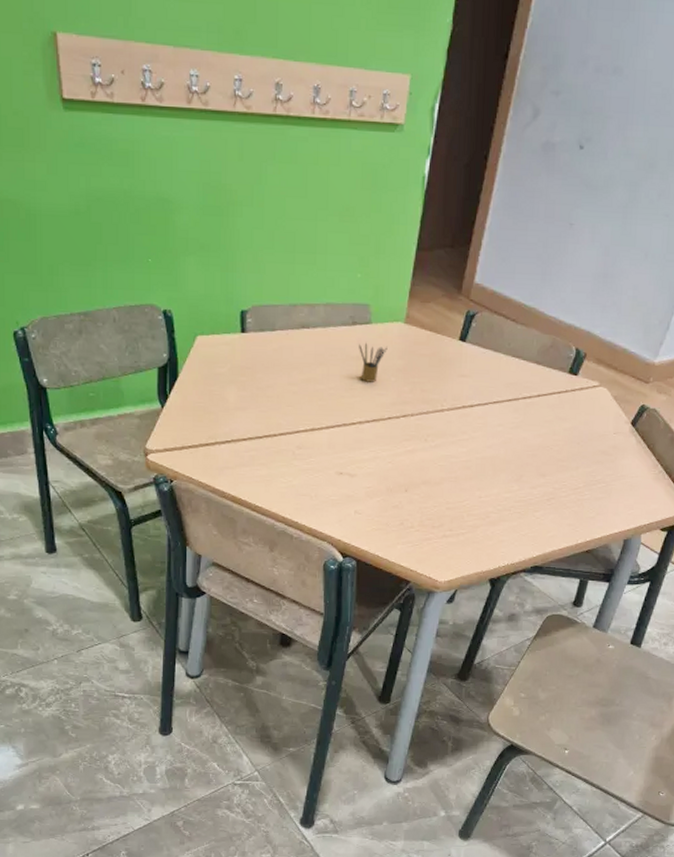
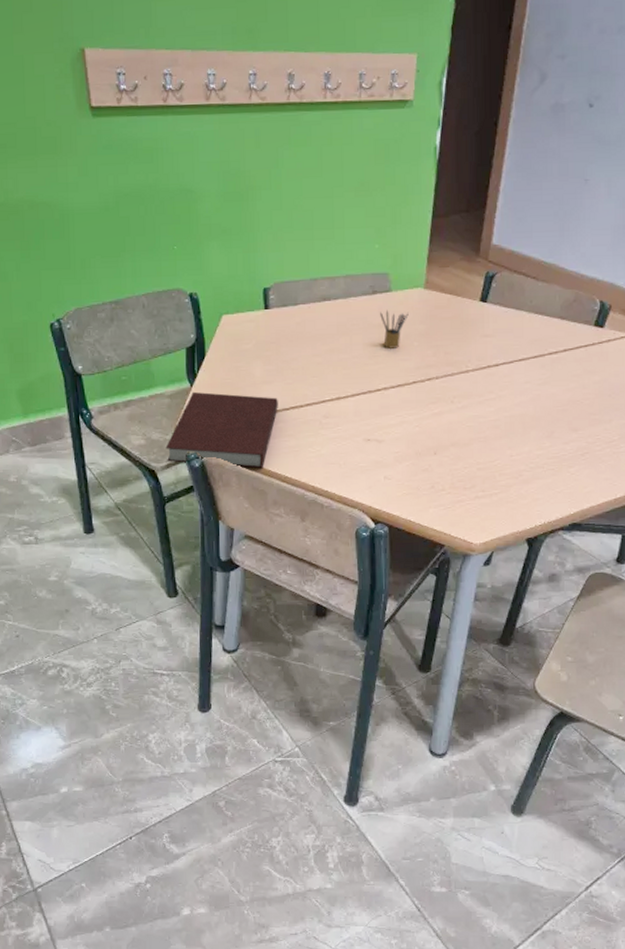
notebook: none [133,413,251,497] -> present [165,391,278,469]

